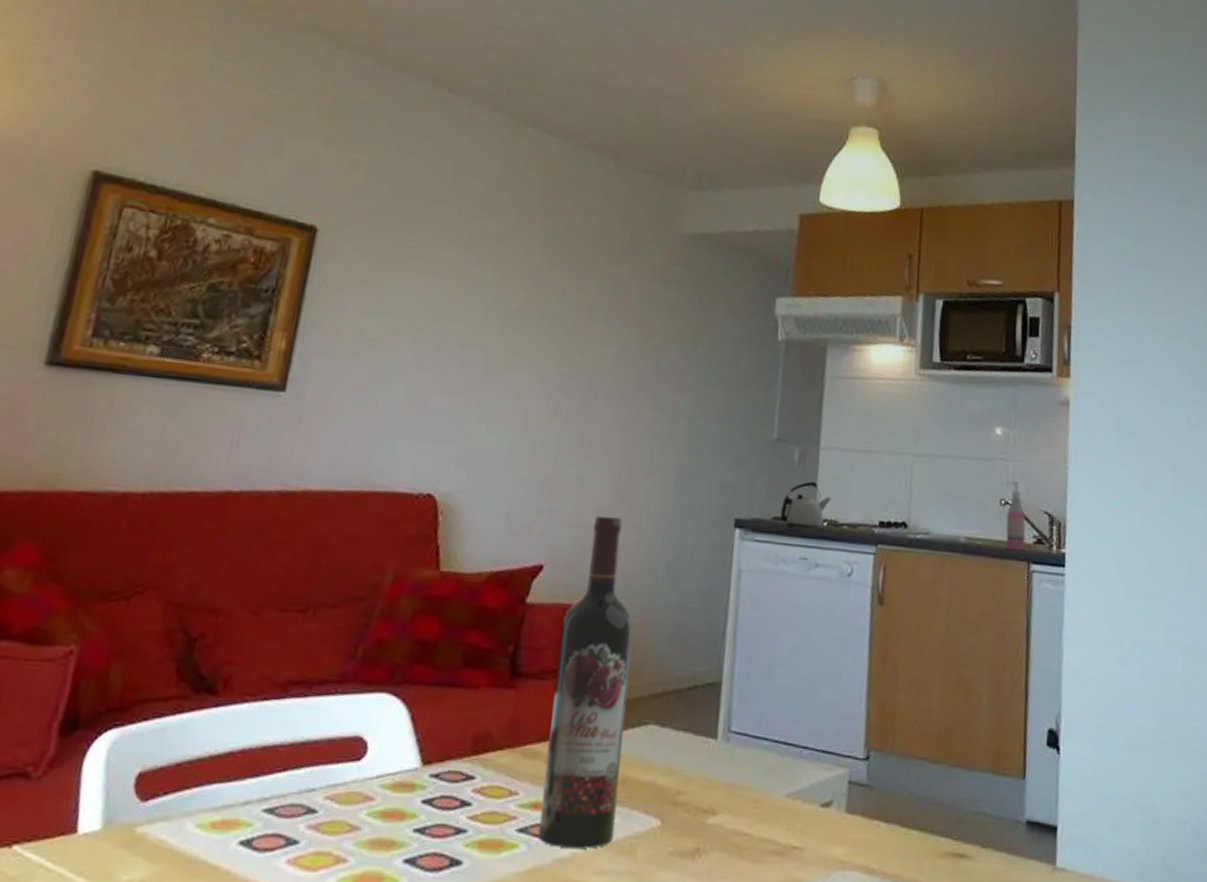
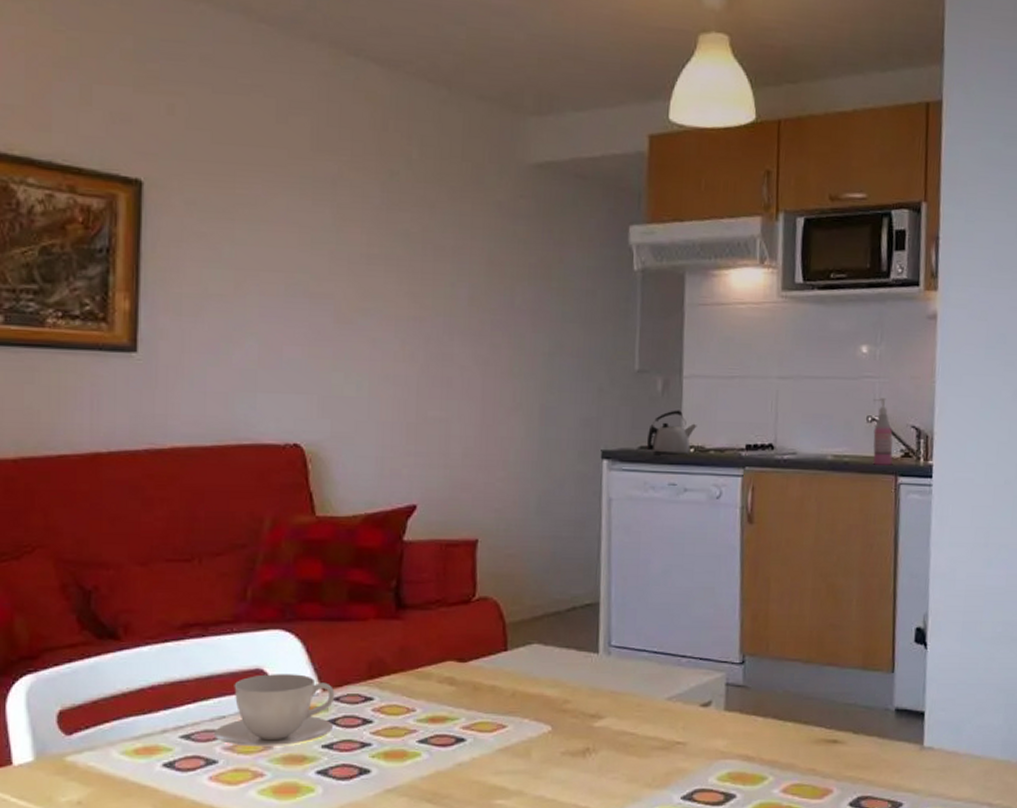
teacup: none [300,743,436,829] -> present [214,674,335,748]
wine bottle: present [537,515,634,849] -> none [437,454,511,754]

